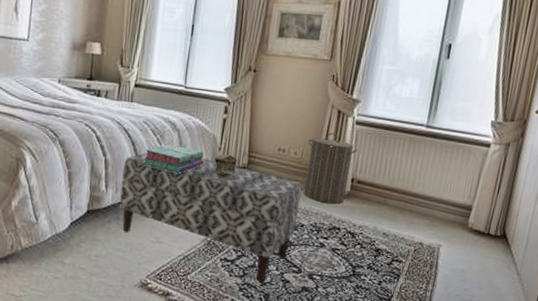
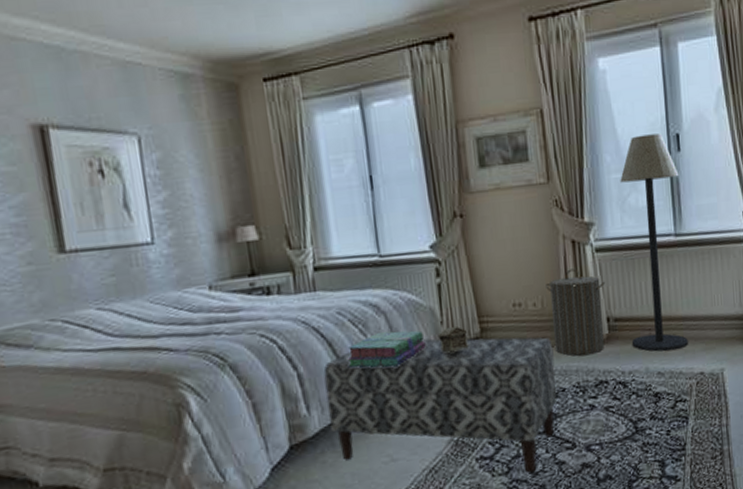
floor lamp: none [367,38,443,219] -> present [620,133,688,352]

